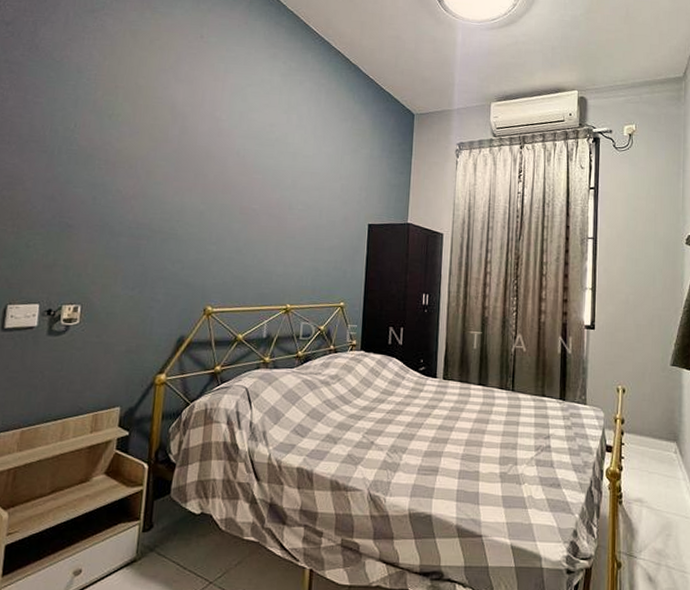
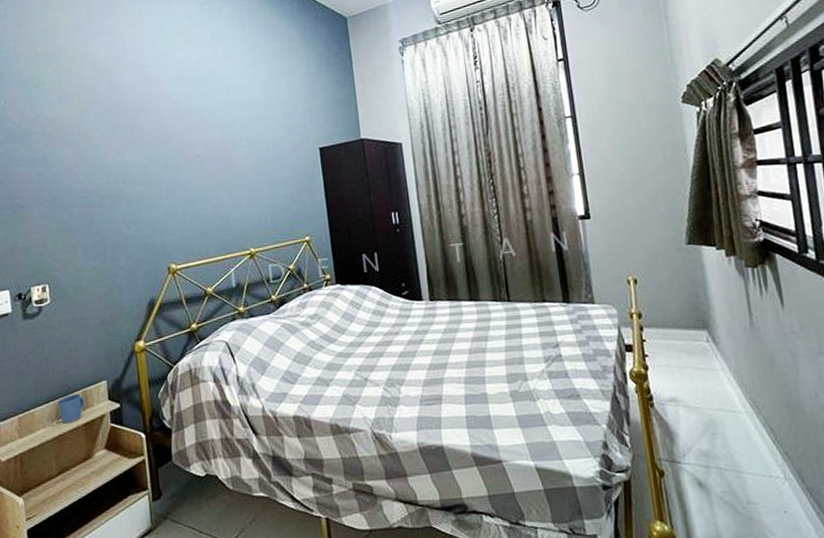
mug: none [64,415,94,445] -> present [57,393,85,425]

